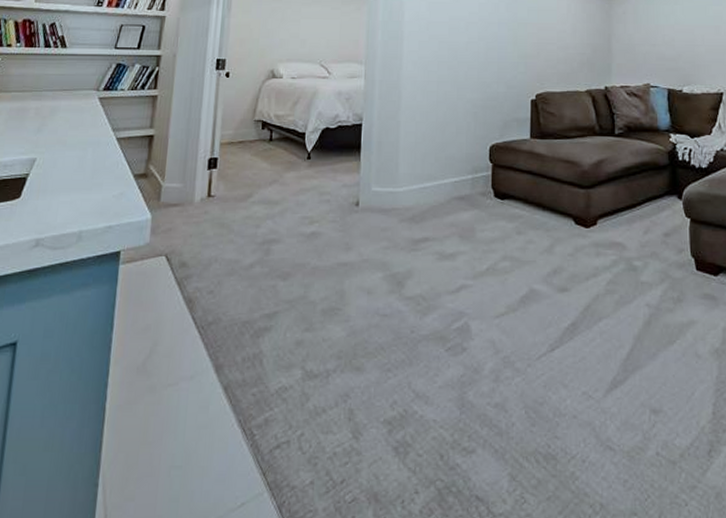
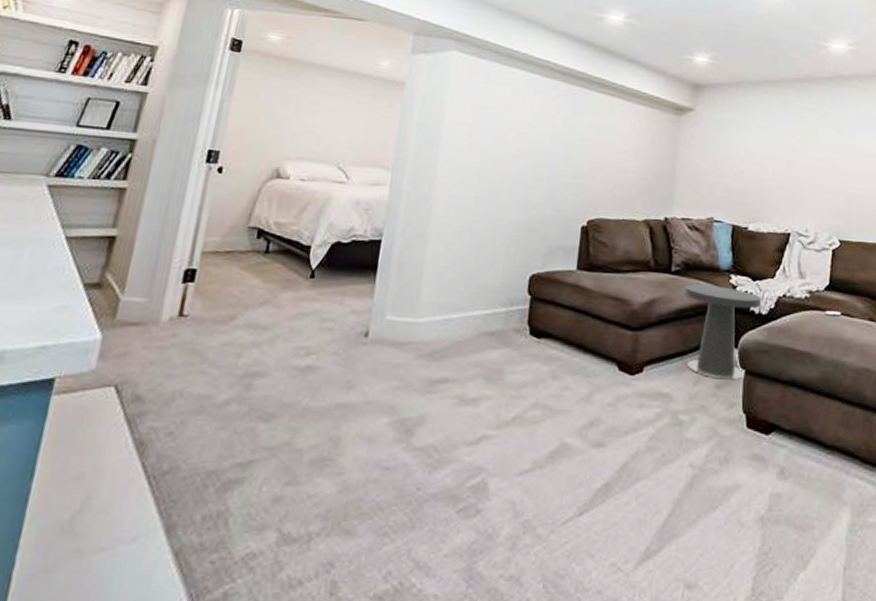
side table: none [628,144,701,228] -> present [684,284,762,380]

